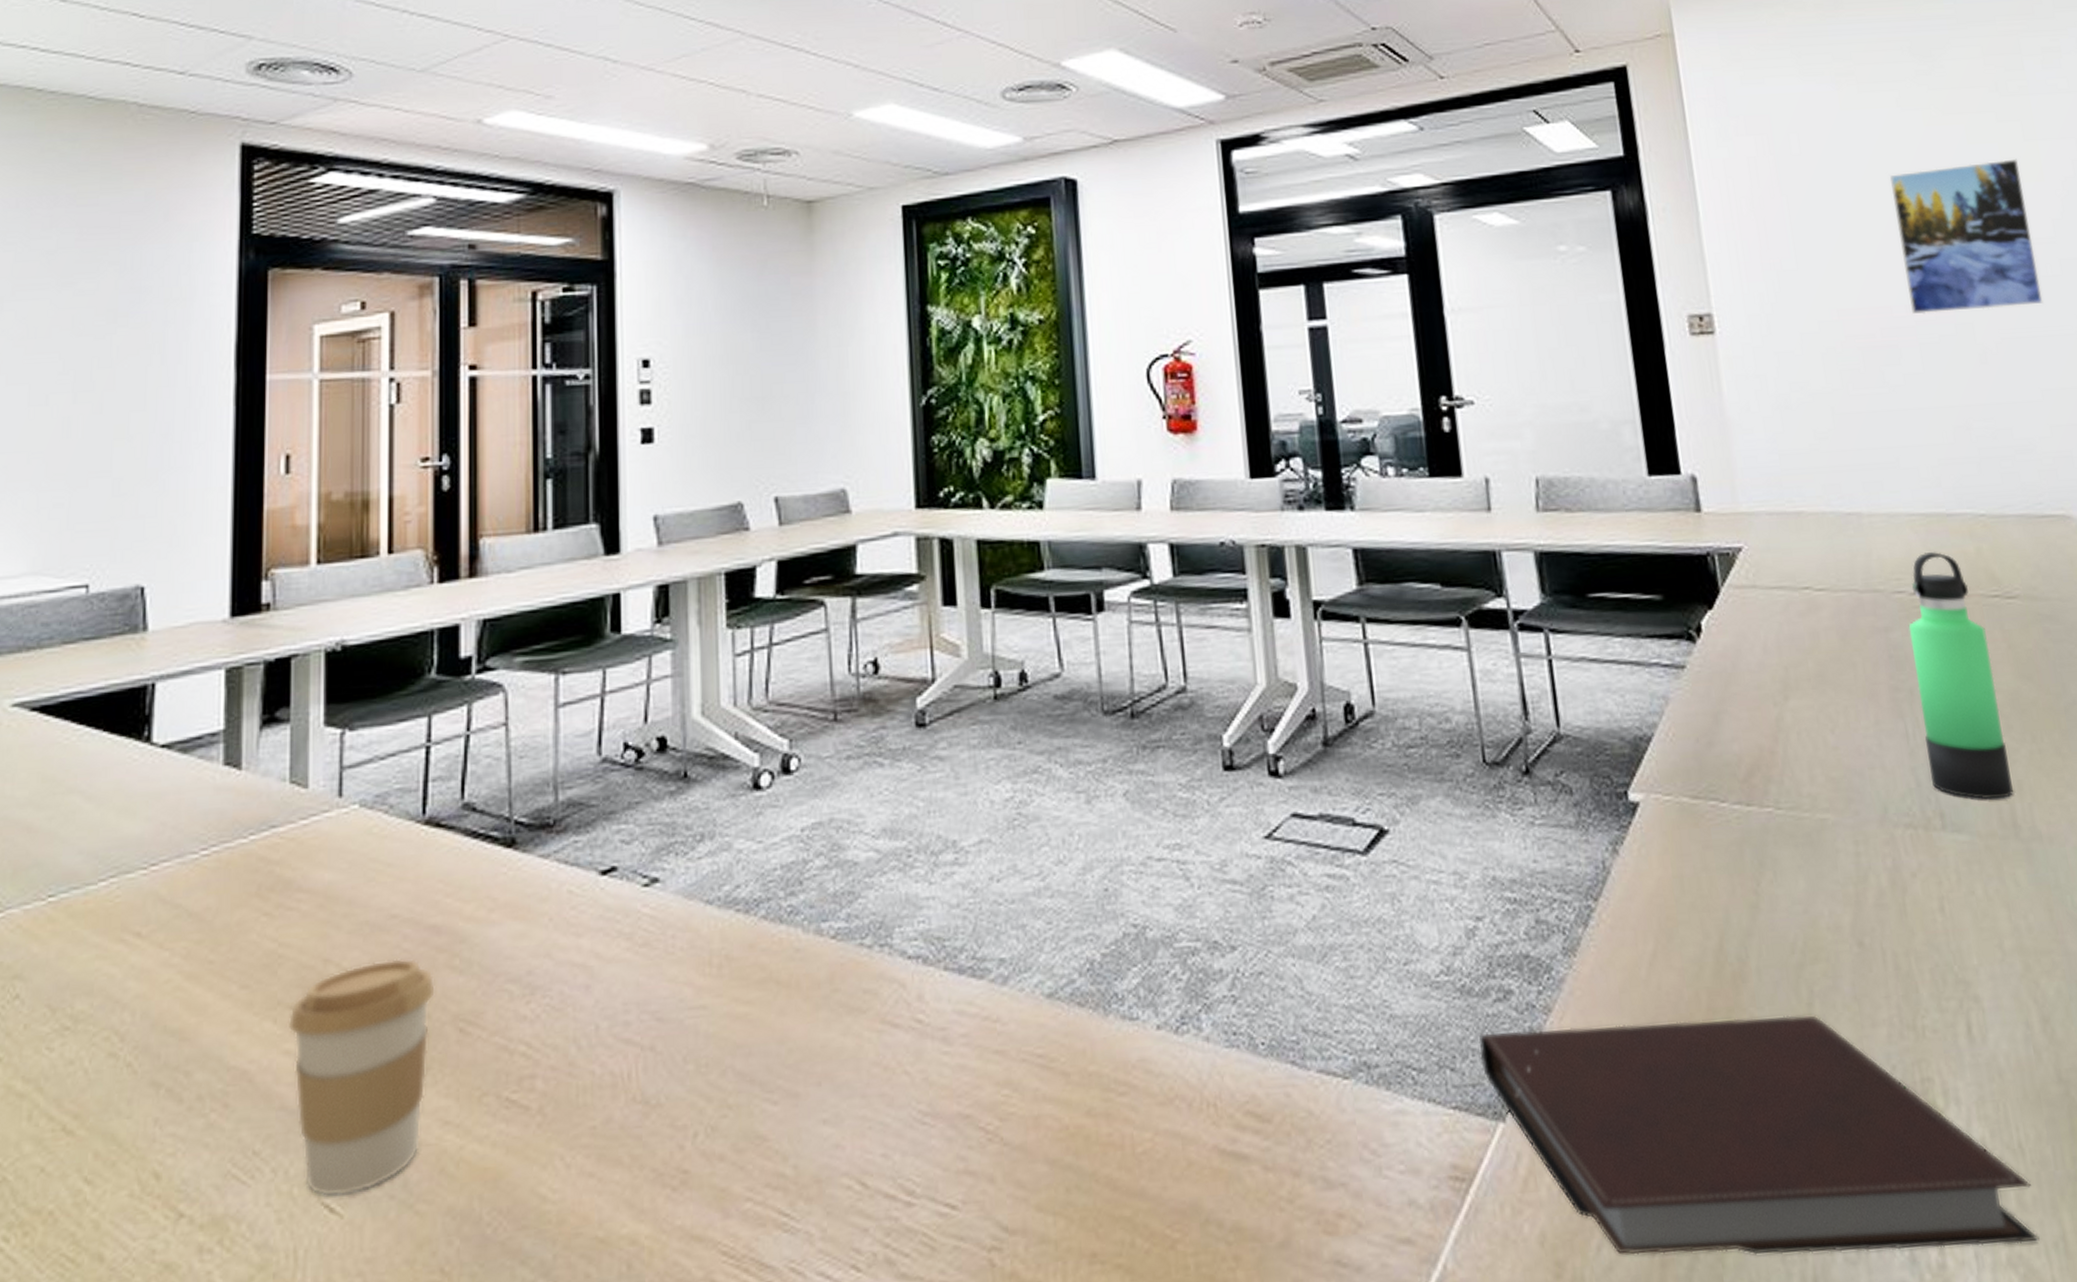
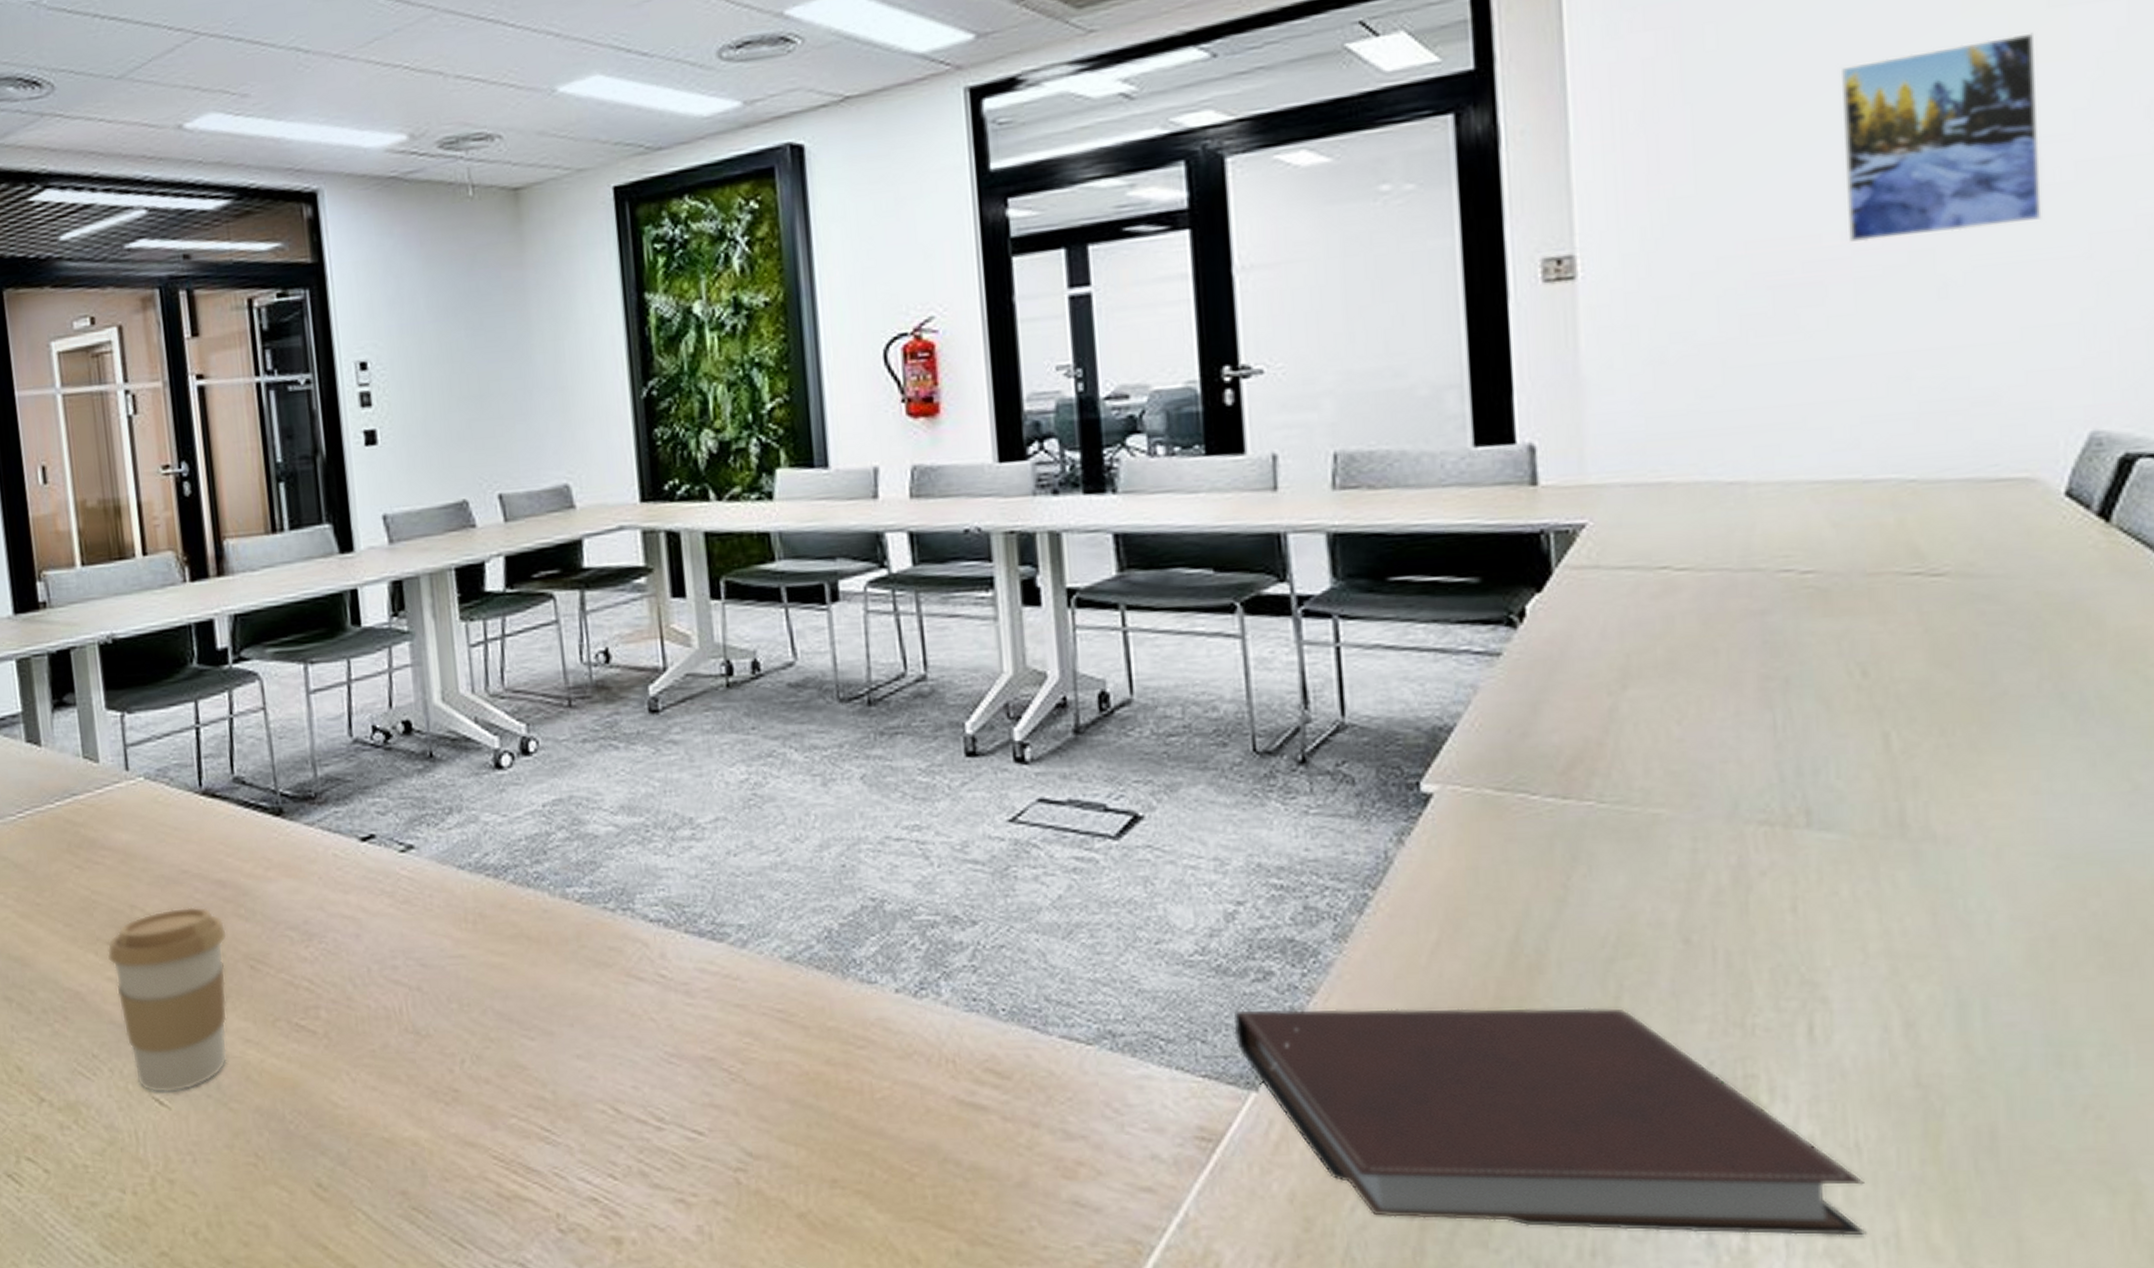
thermos bottle: present [1908,552,2014,800] -> none [1792,524,1906,797]

